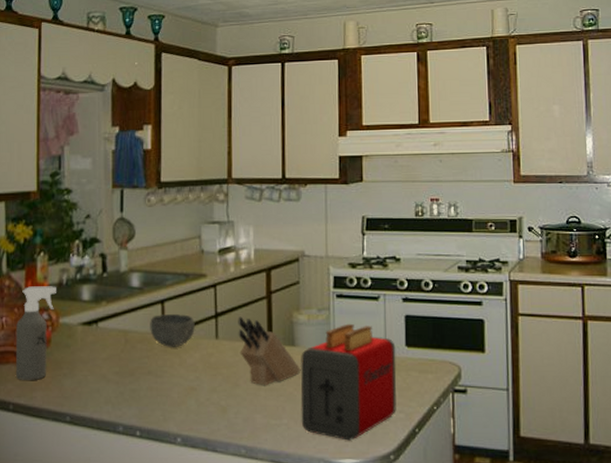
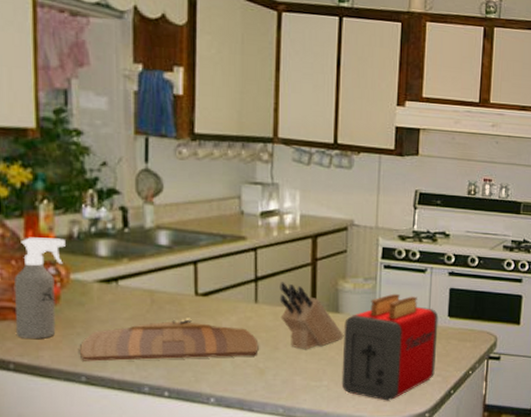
cutting board: none [65,358,220,401] -> present [79,320,259,361]
bowl: present [150,313,196,347] -> none [180,275,233,310]

